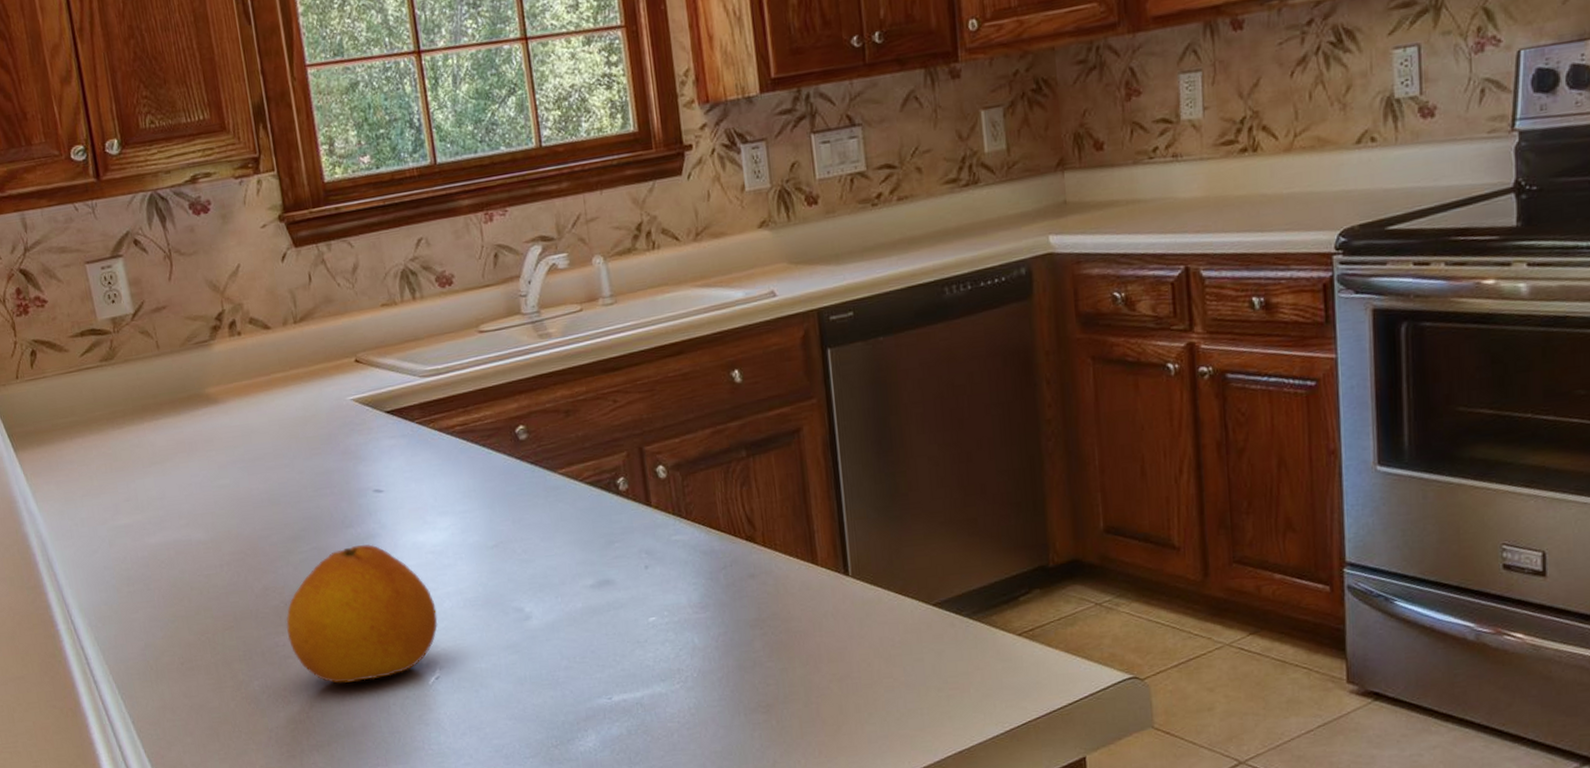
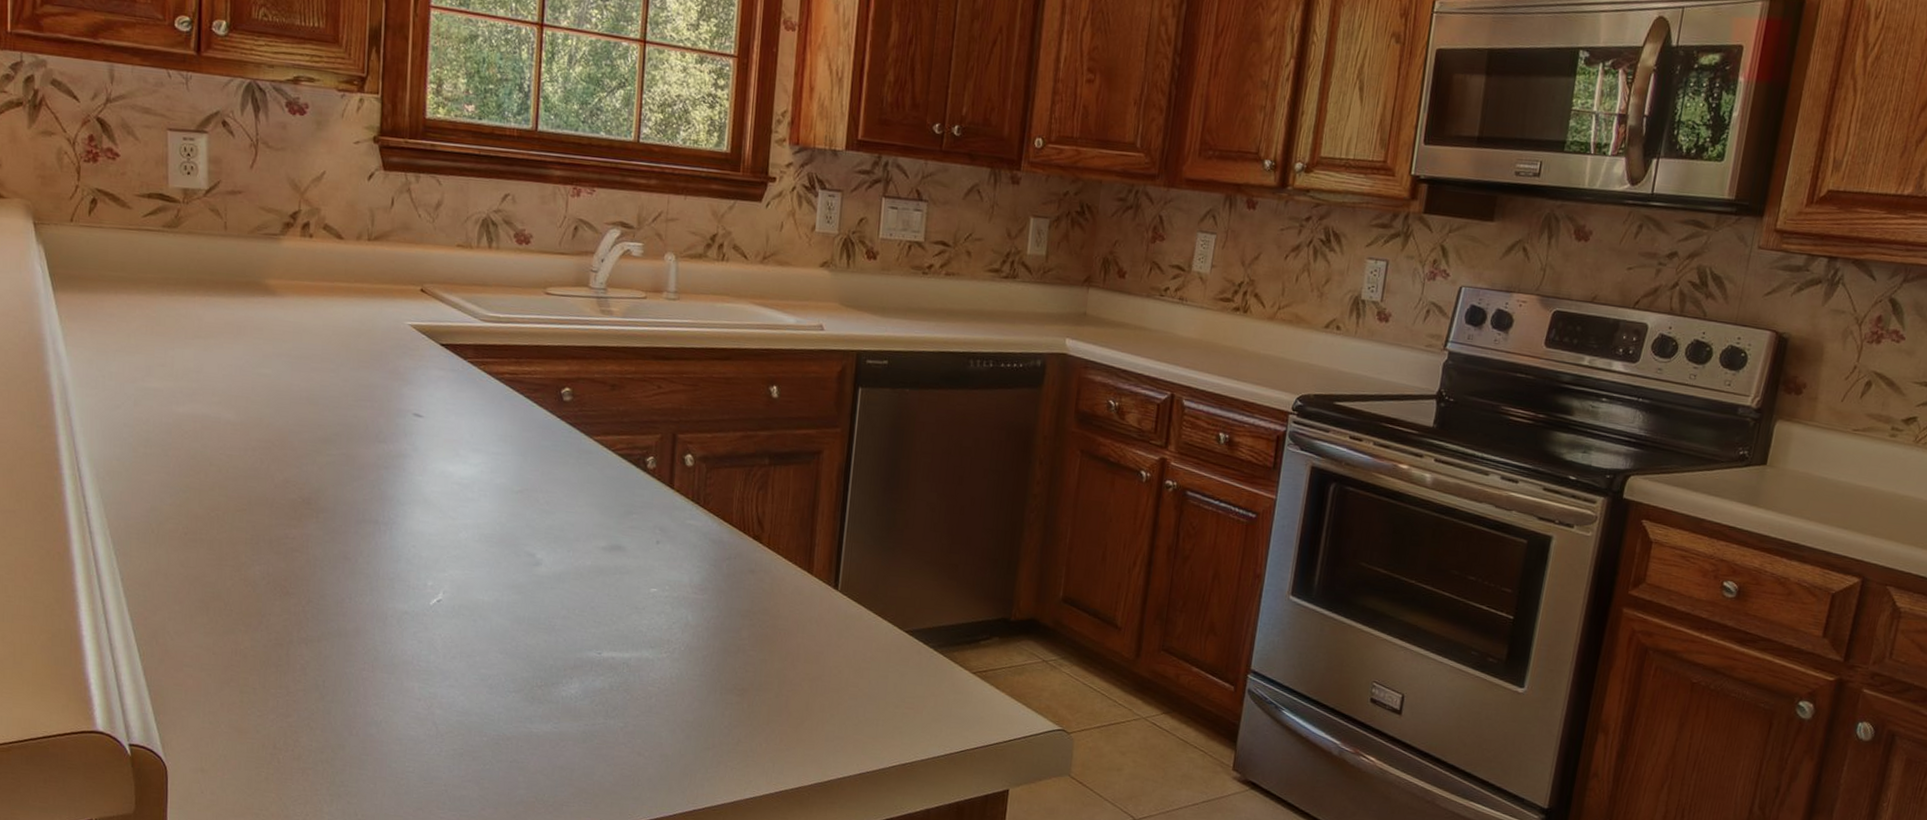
fruit: present [286,544,438,683] -> none [298,461,452,590]

